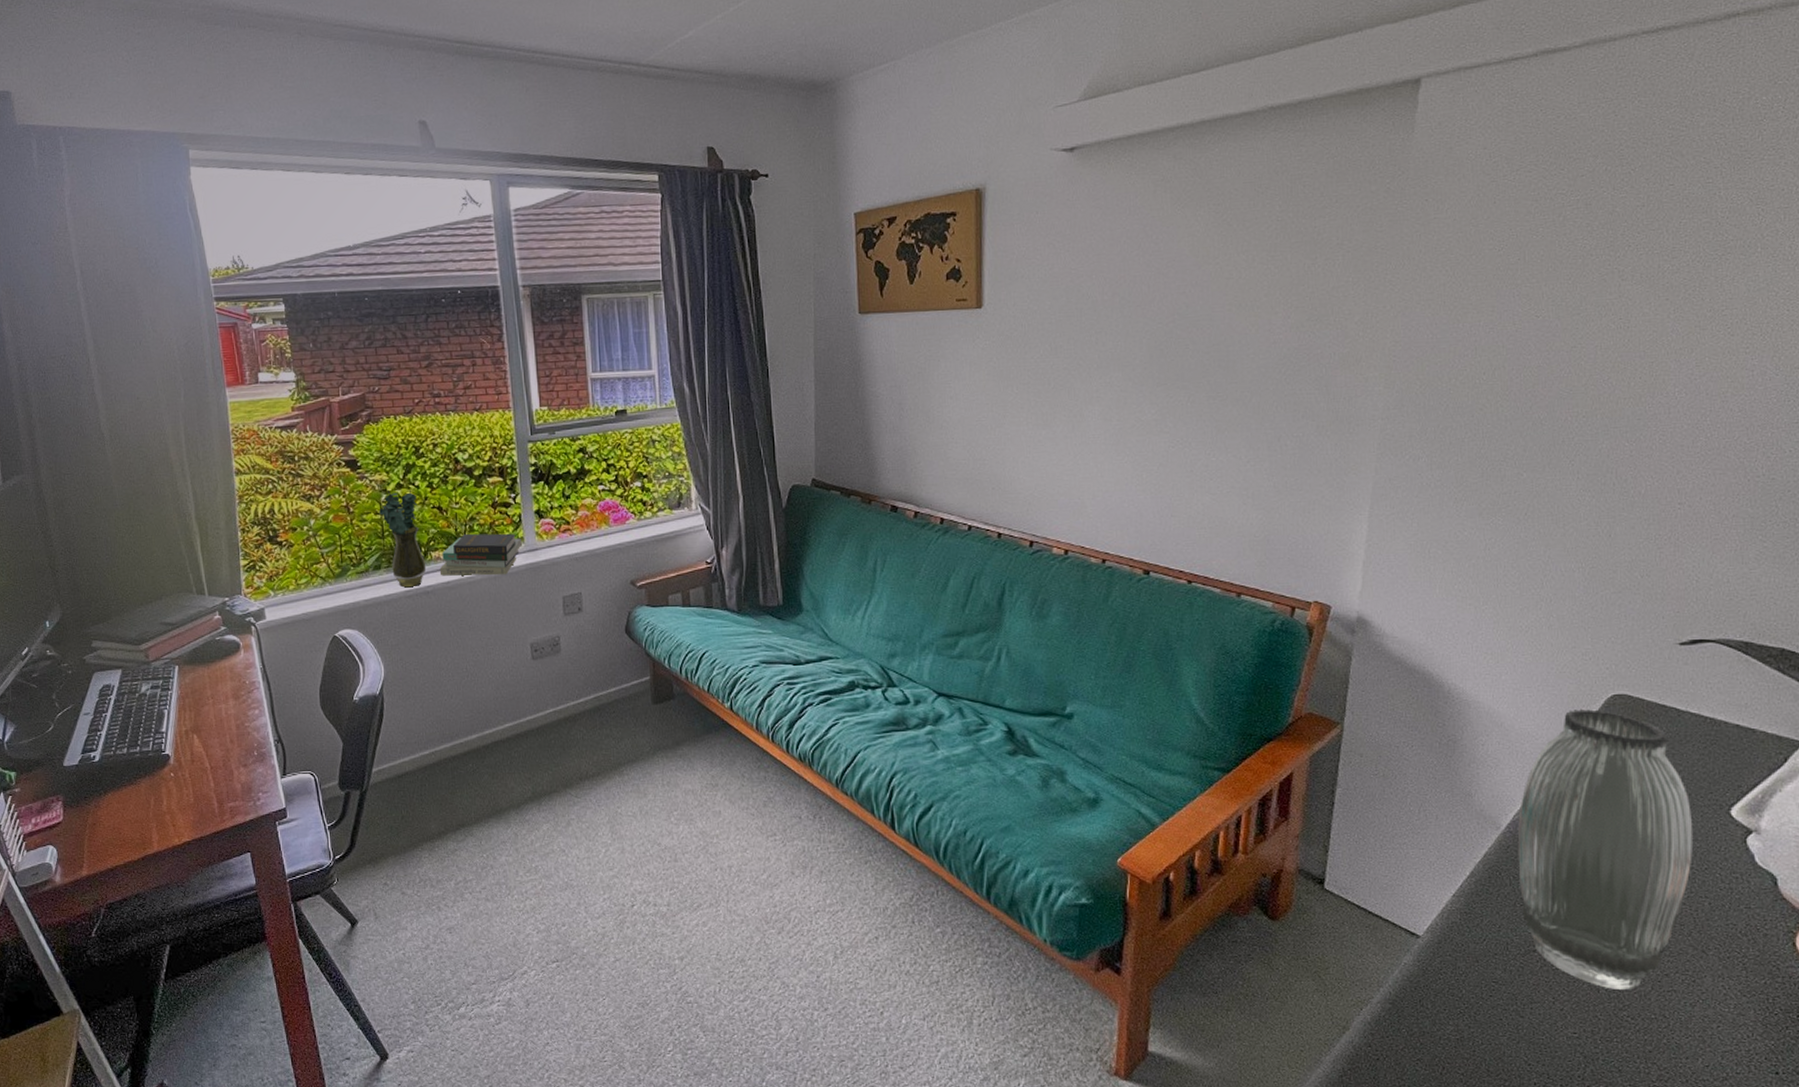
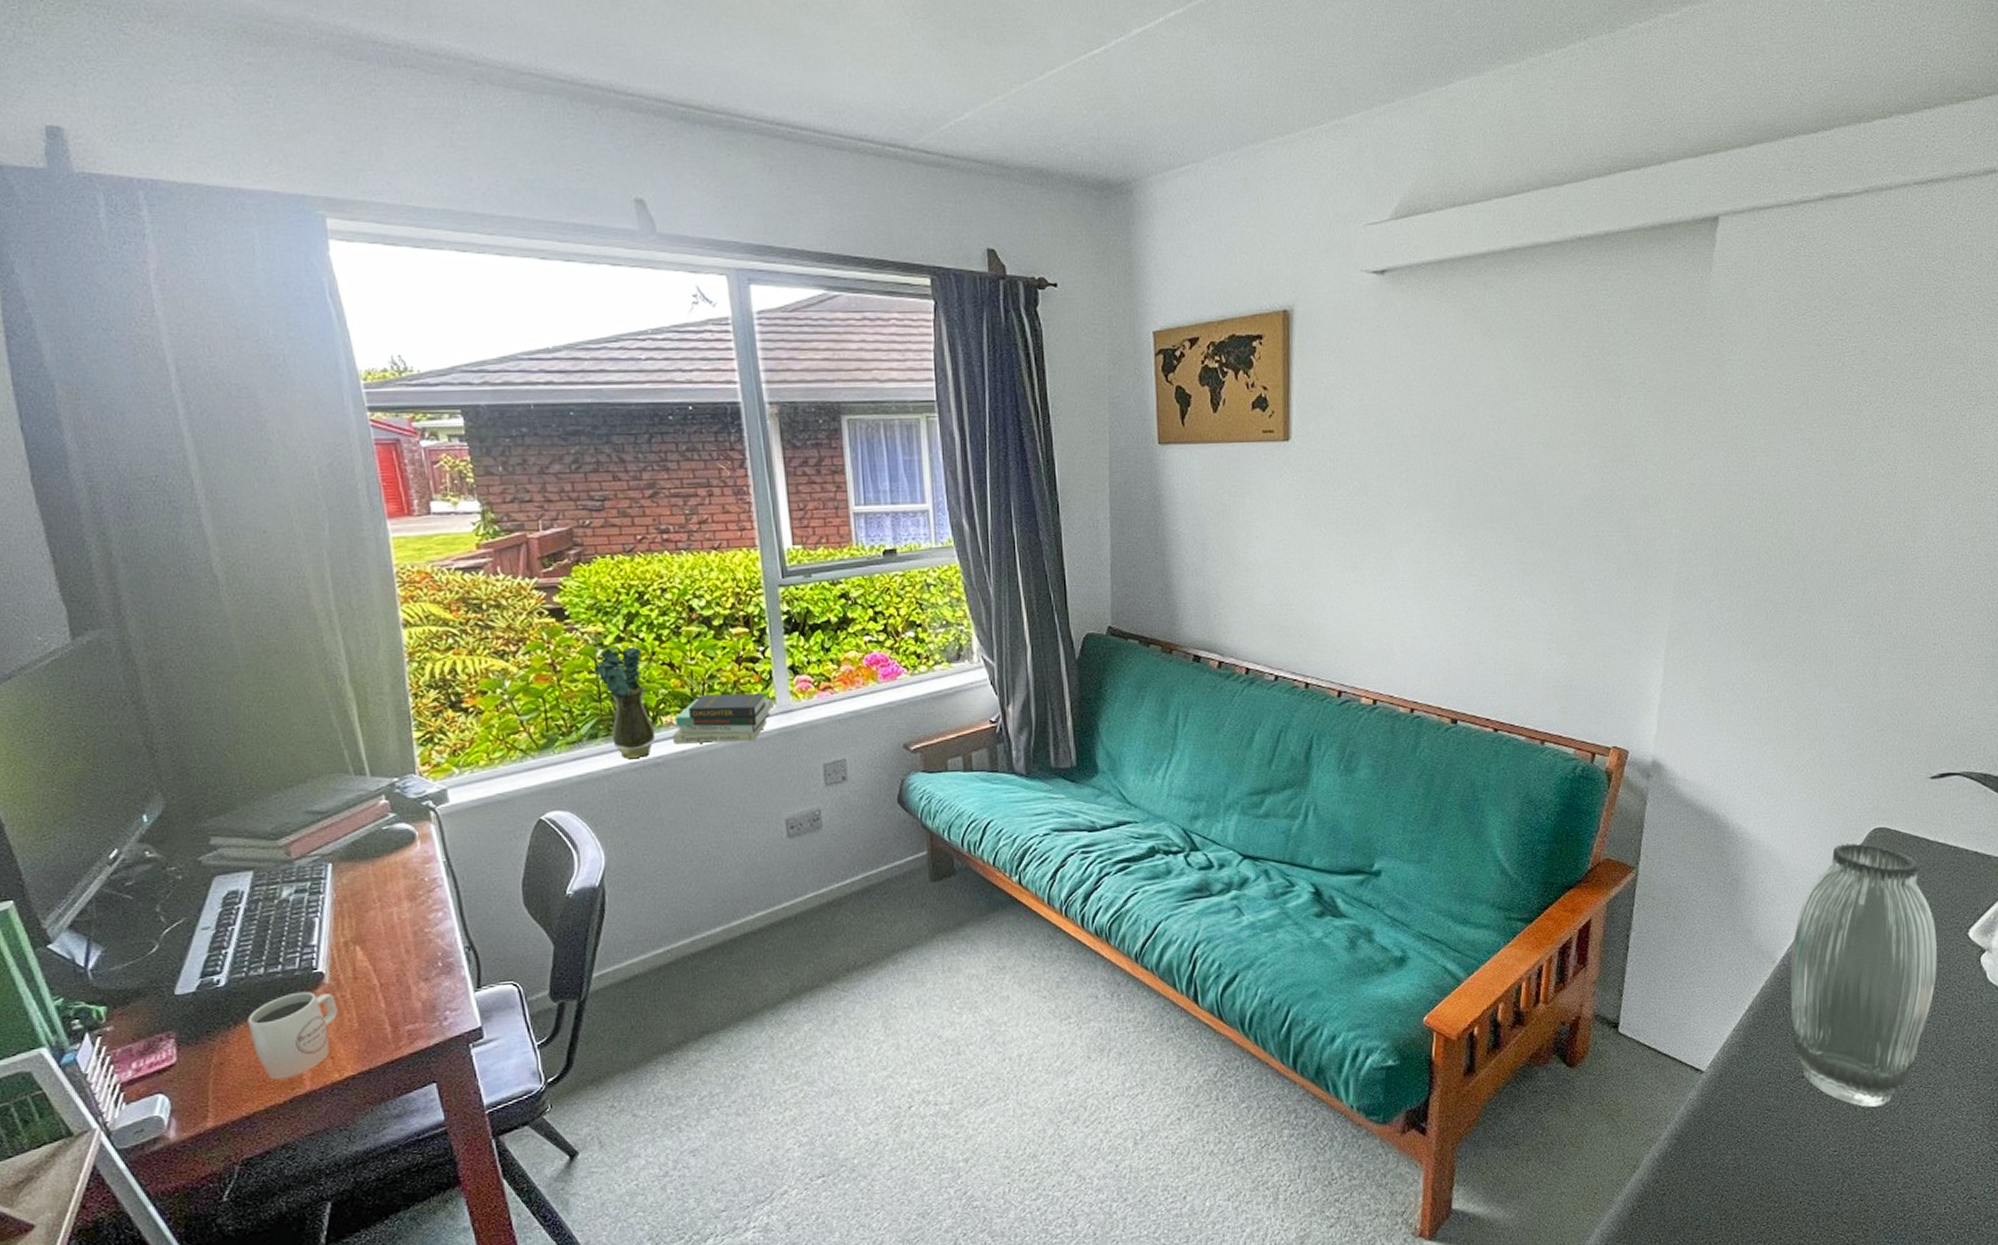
mug: none [114,769,179,840] -> present [247,991,338,1080]

